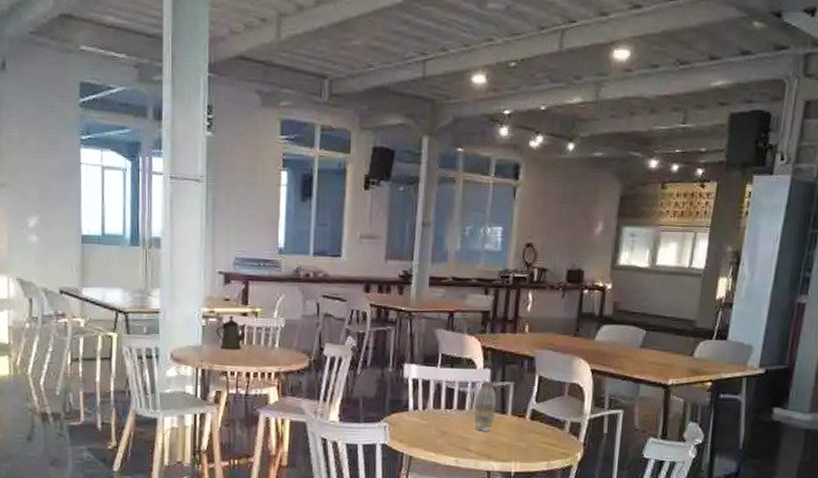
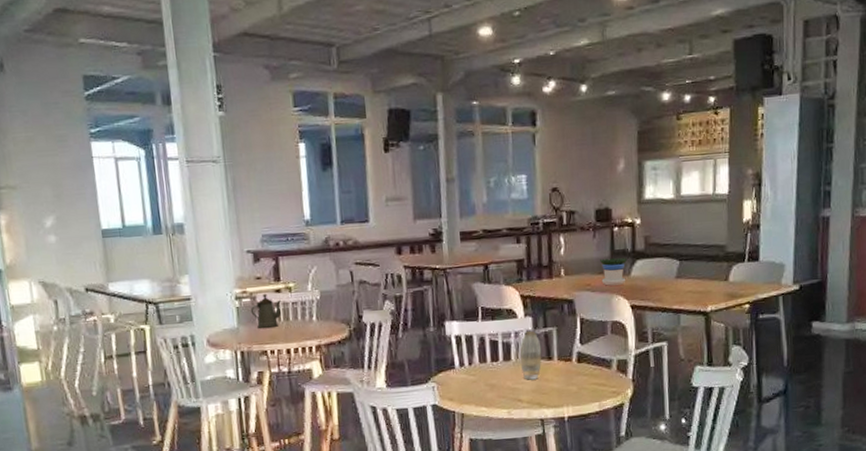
flowerpot: none [565,319,593,349] -> present [600,257,627,287]

